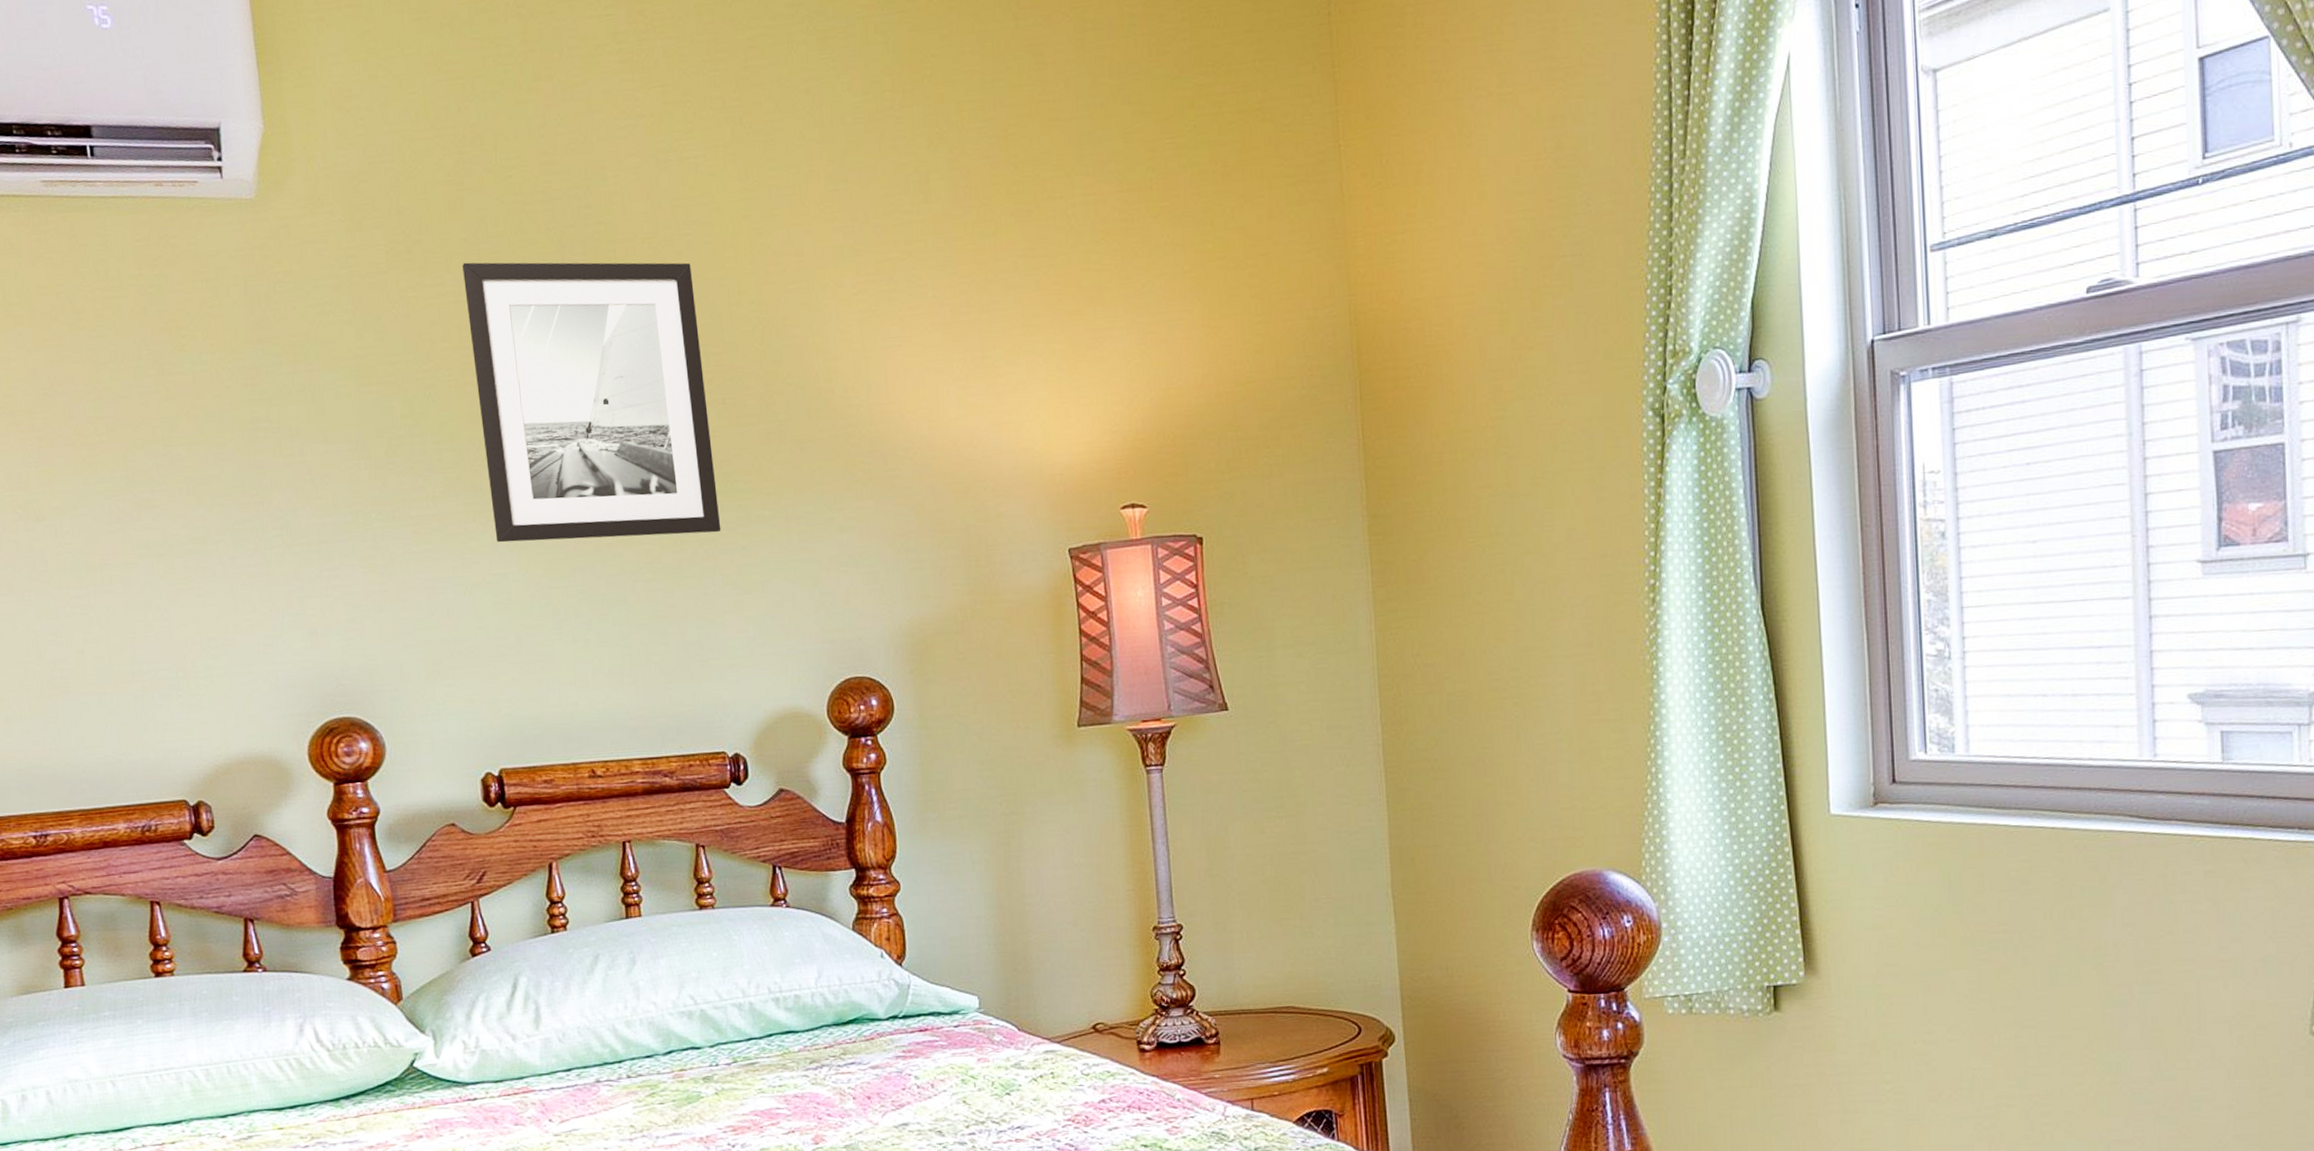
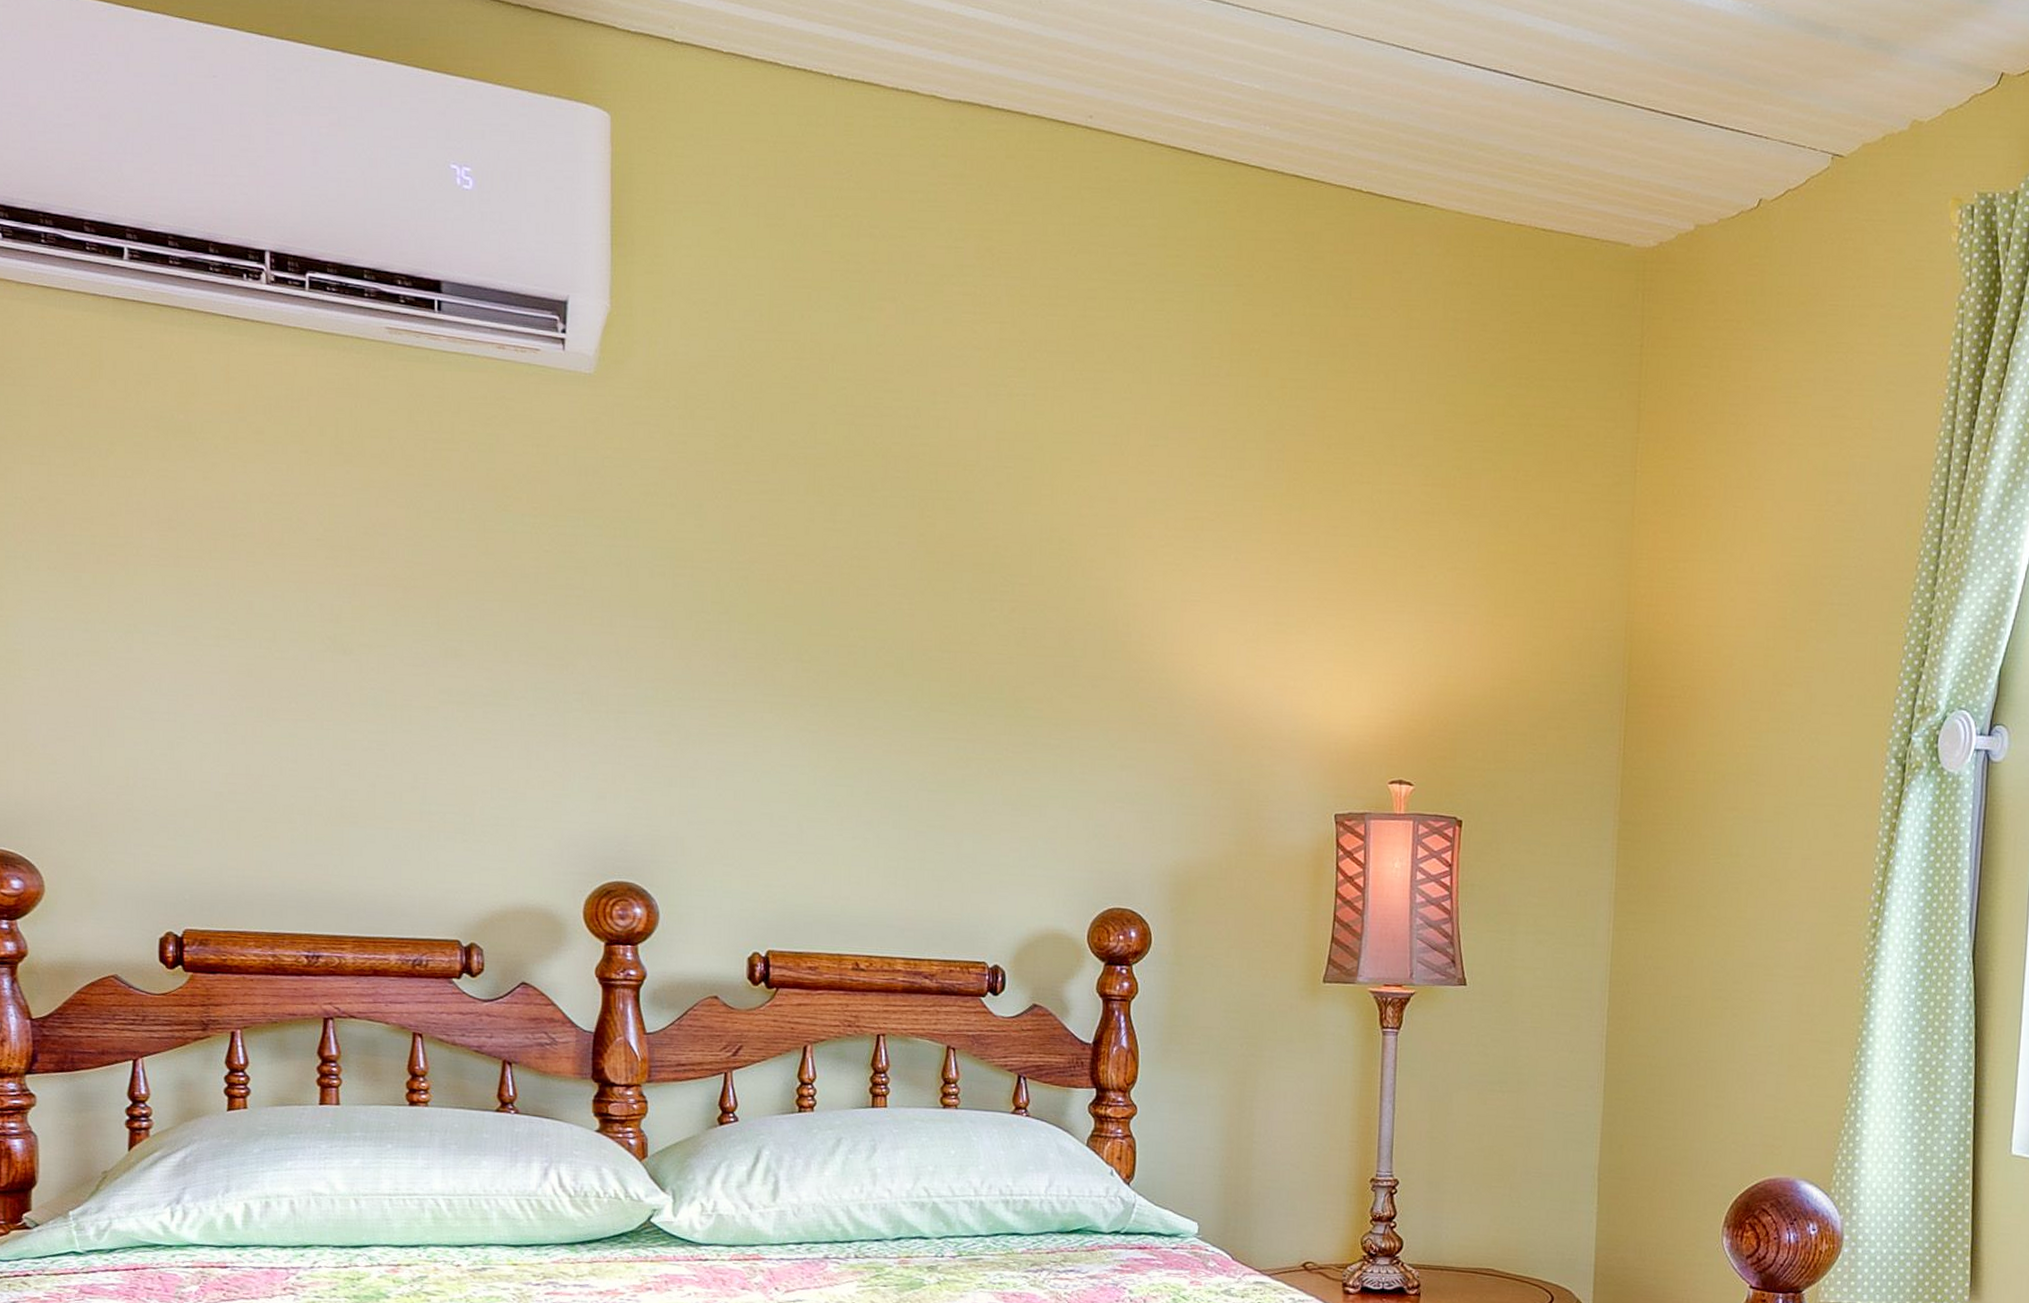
wall art: present [462,262,722,543] -> none [787,464,1009,754]

